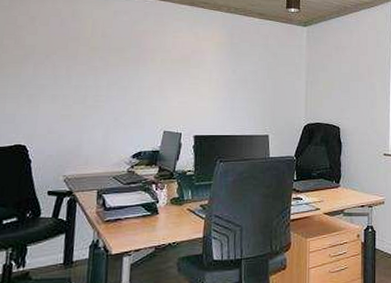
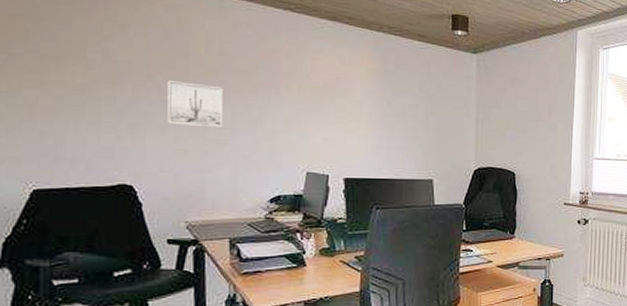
wall art: none [57,59,102,96] -> present [166,81,224,128]

